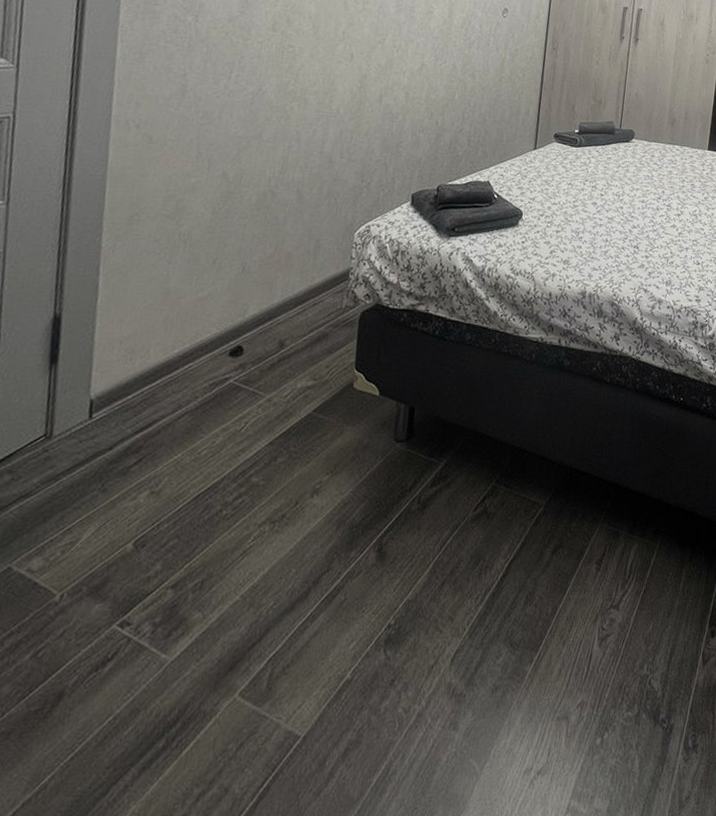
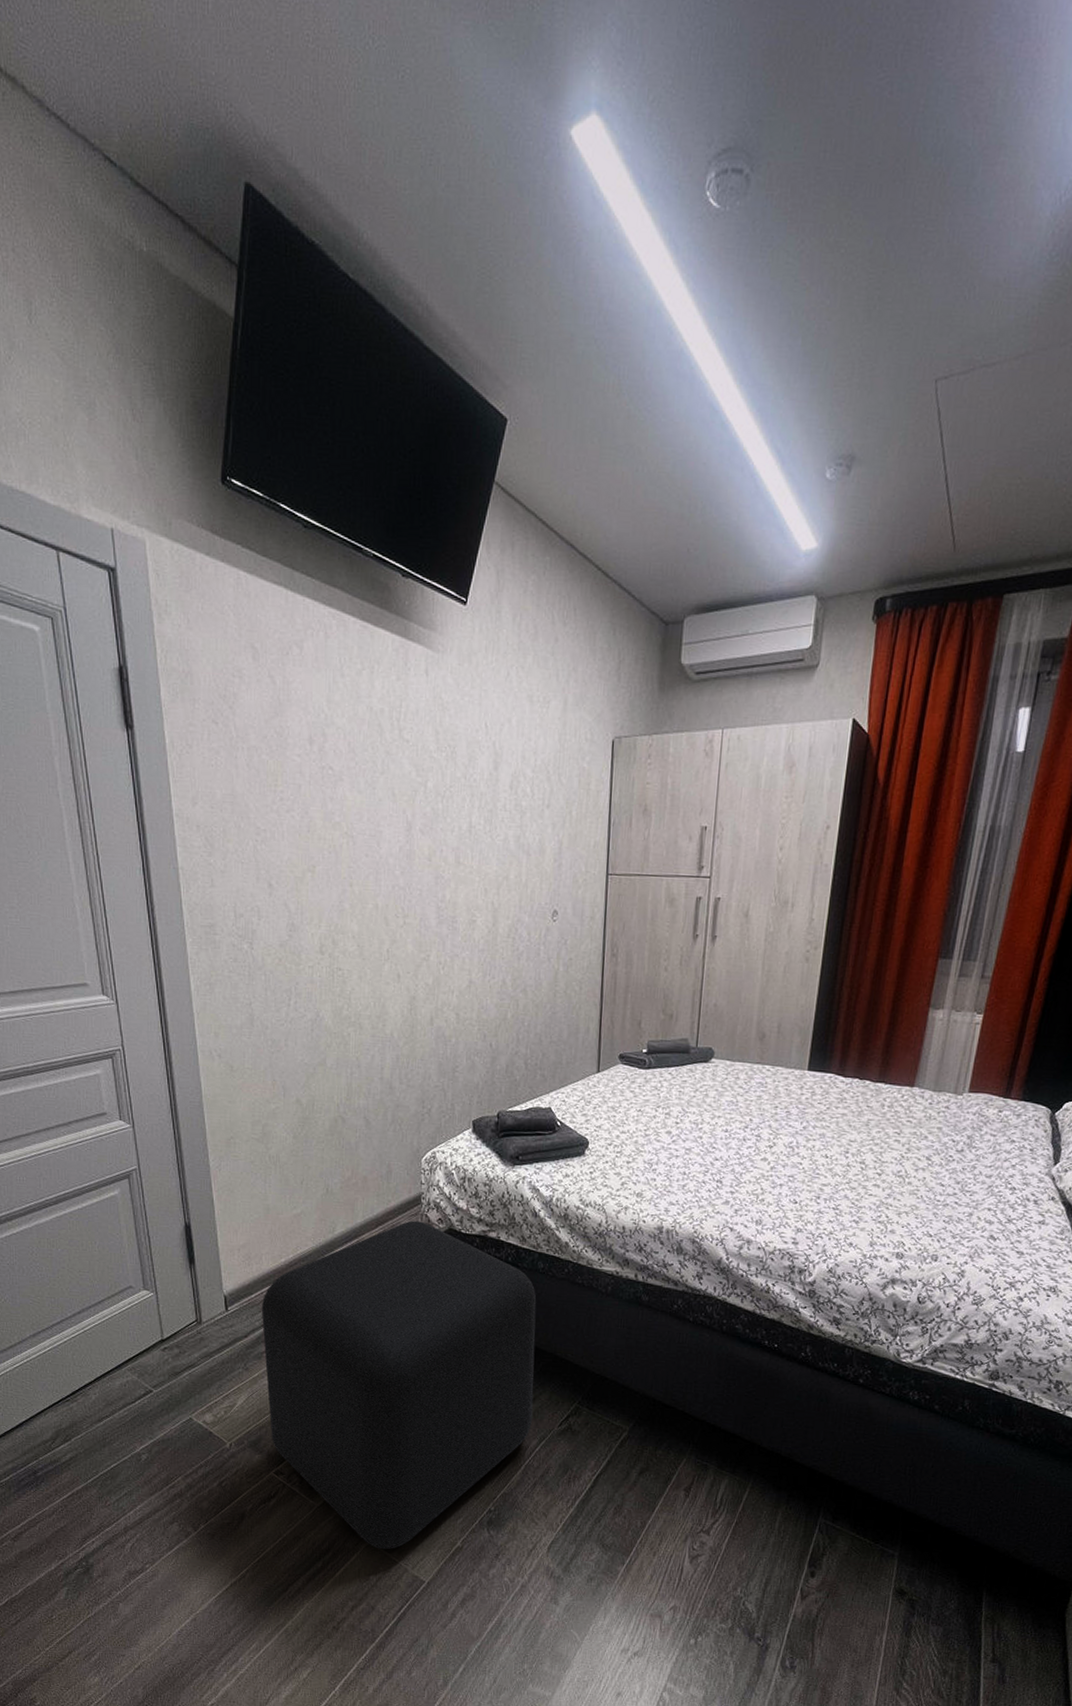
cube: none [122,298,461,704] -> present [261,1220,537,1550]

